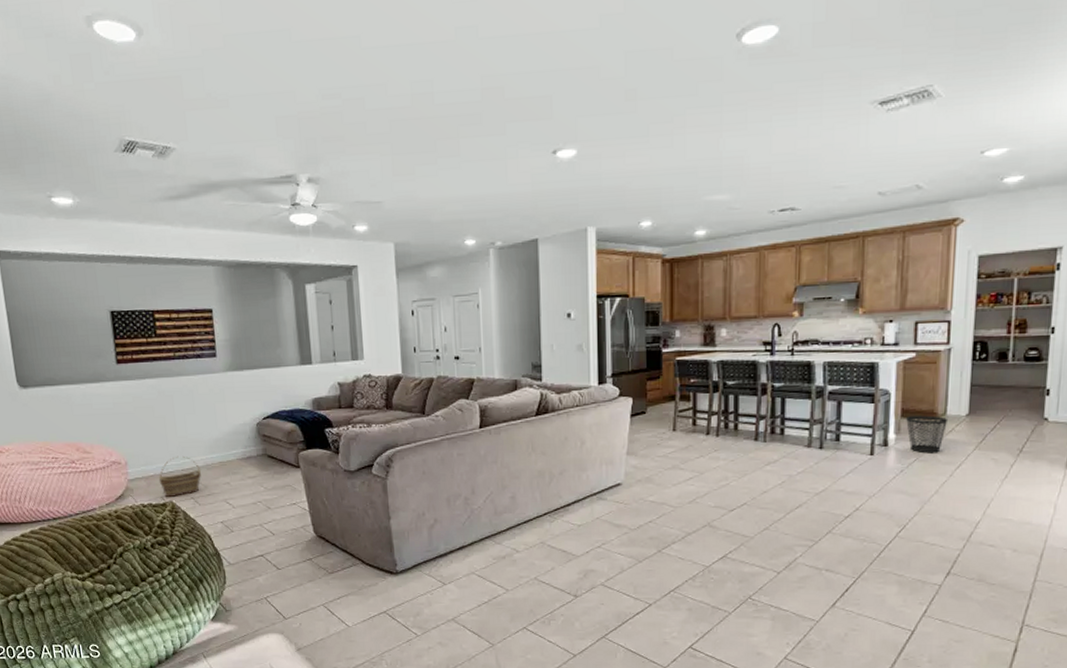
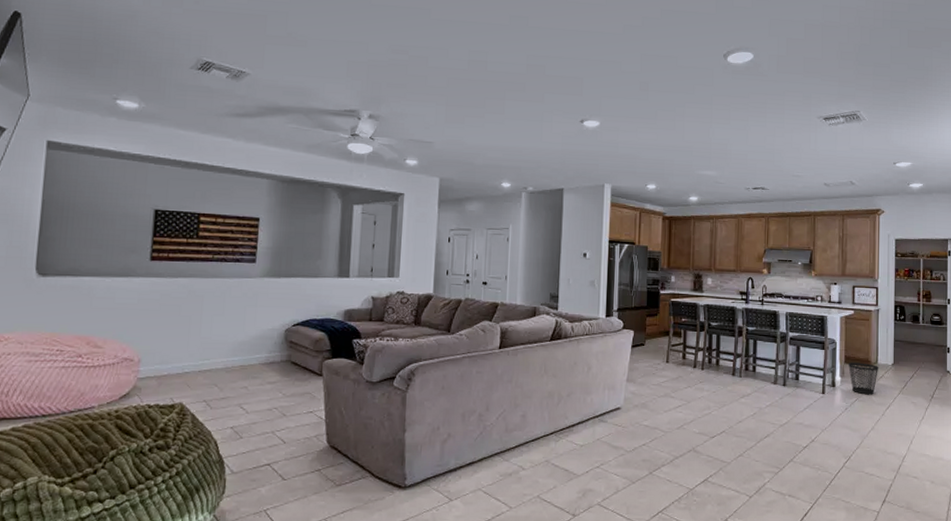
basket: present [158,456,201,497] -> none [171,356,219,398]

